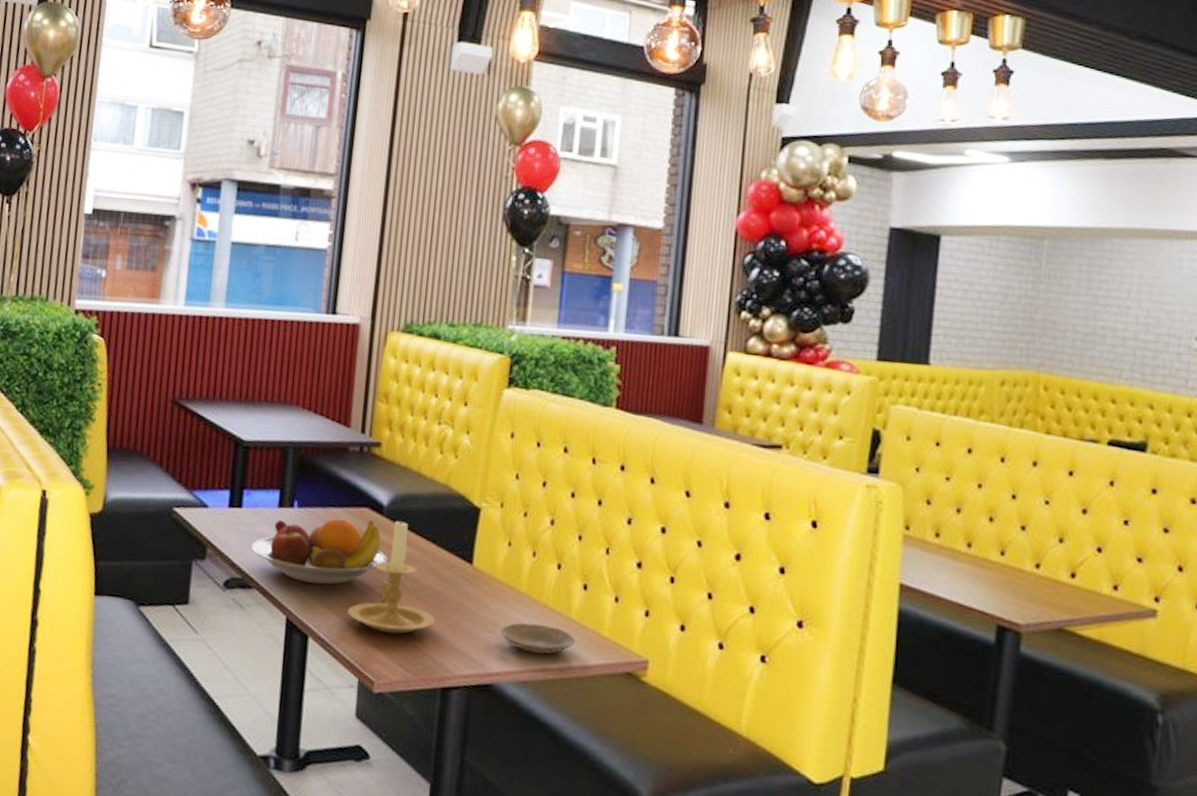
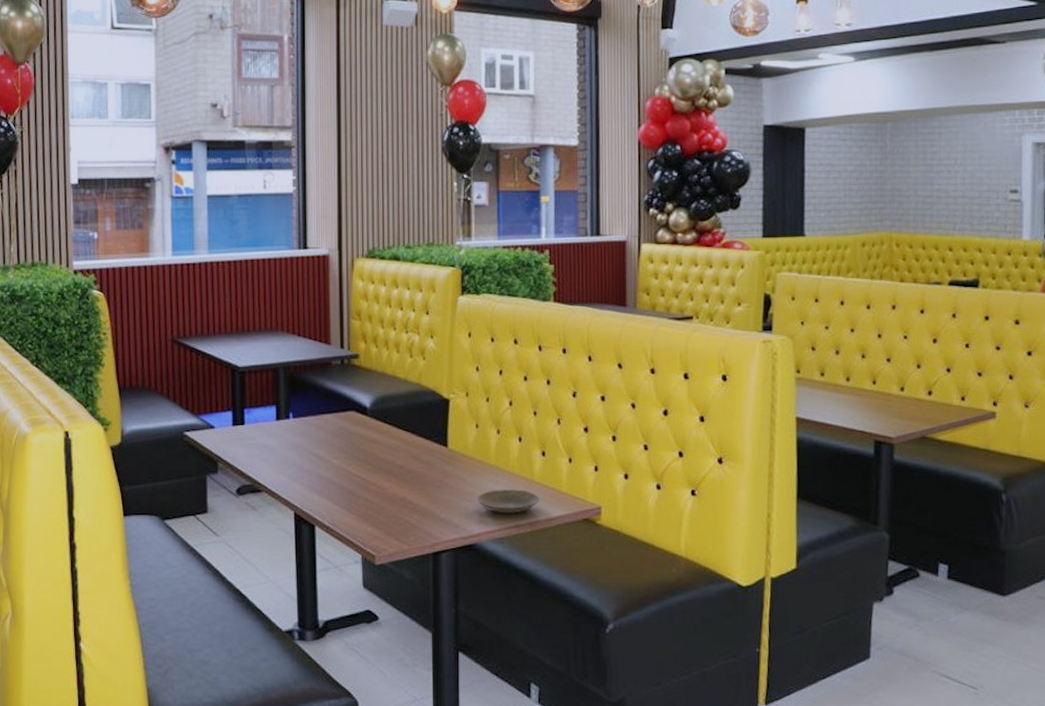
fruit bowl: present [251,518,387,585] -> none [257,422,375,481]
candle holder: present [347,517,436,634] -> none [346,415,422,513]

